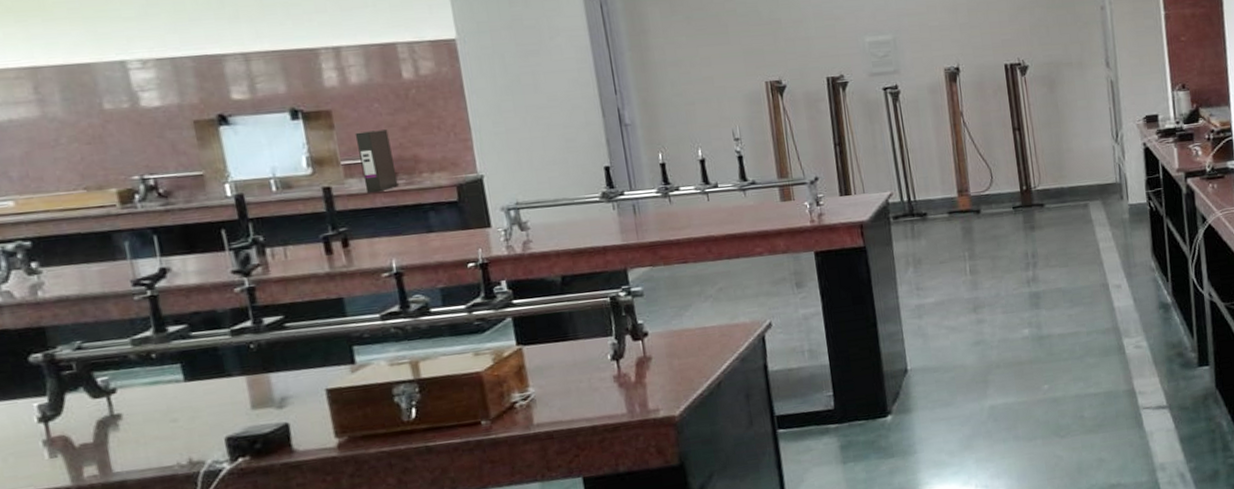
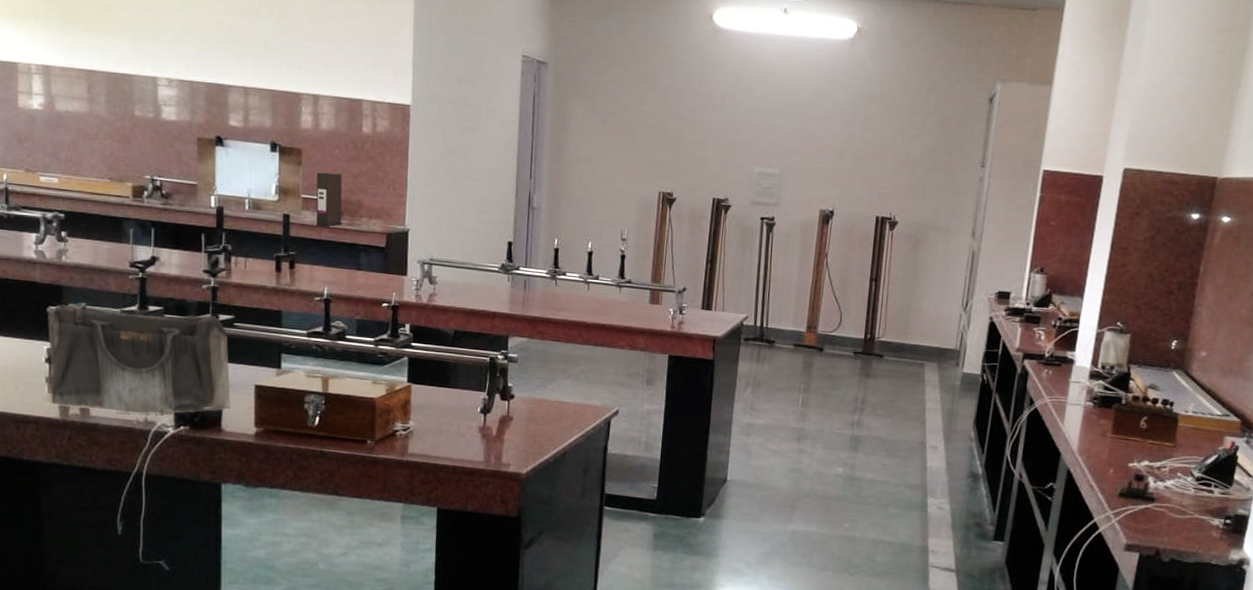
saddlebag: none [31,321,300,472] -> present [42,305,231,414]

